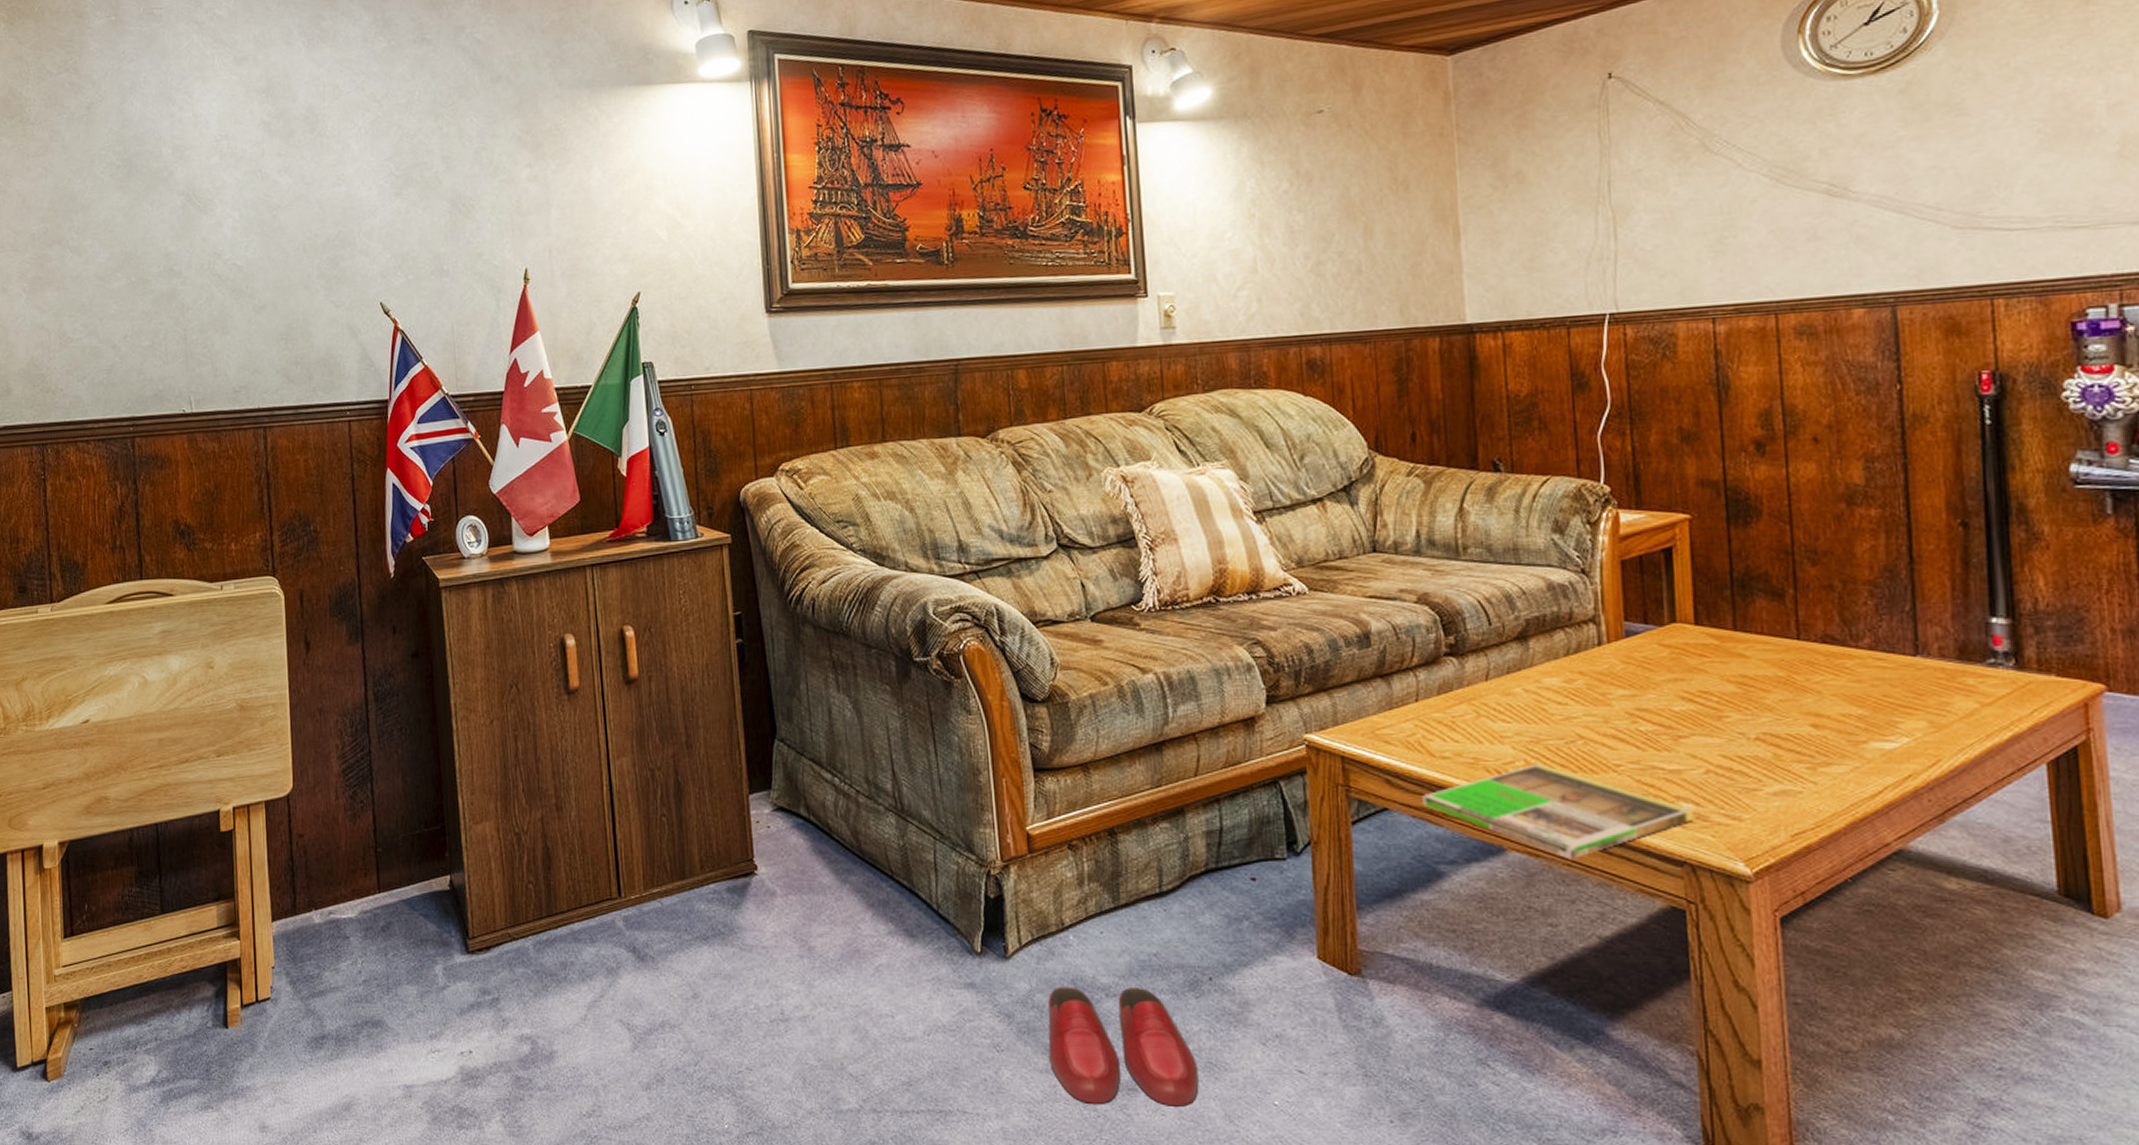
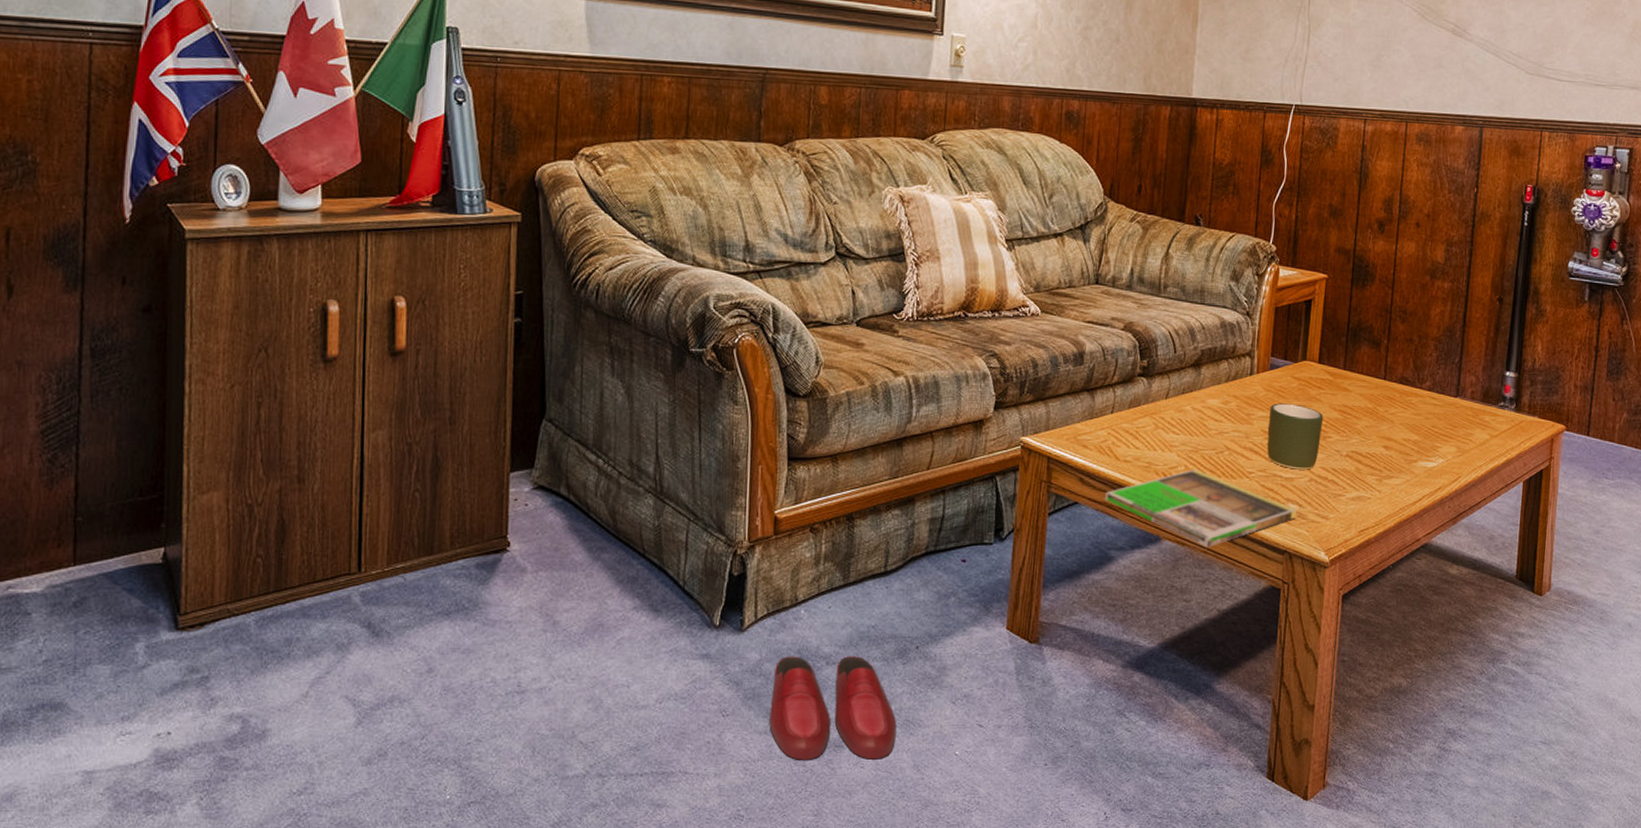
mug: none [1633,677,1714,759] -> present [1267,403,1324,470]

